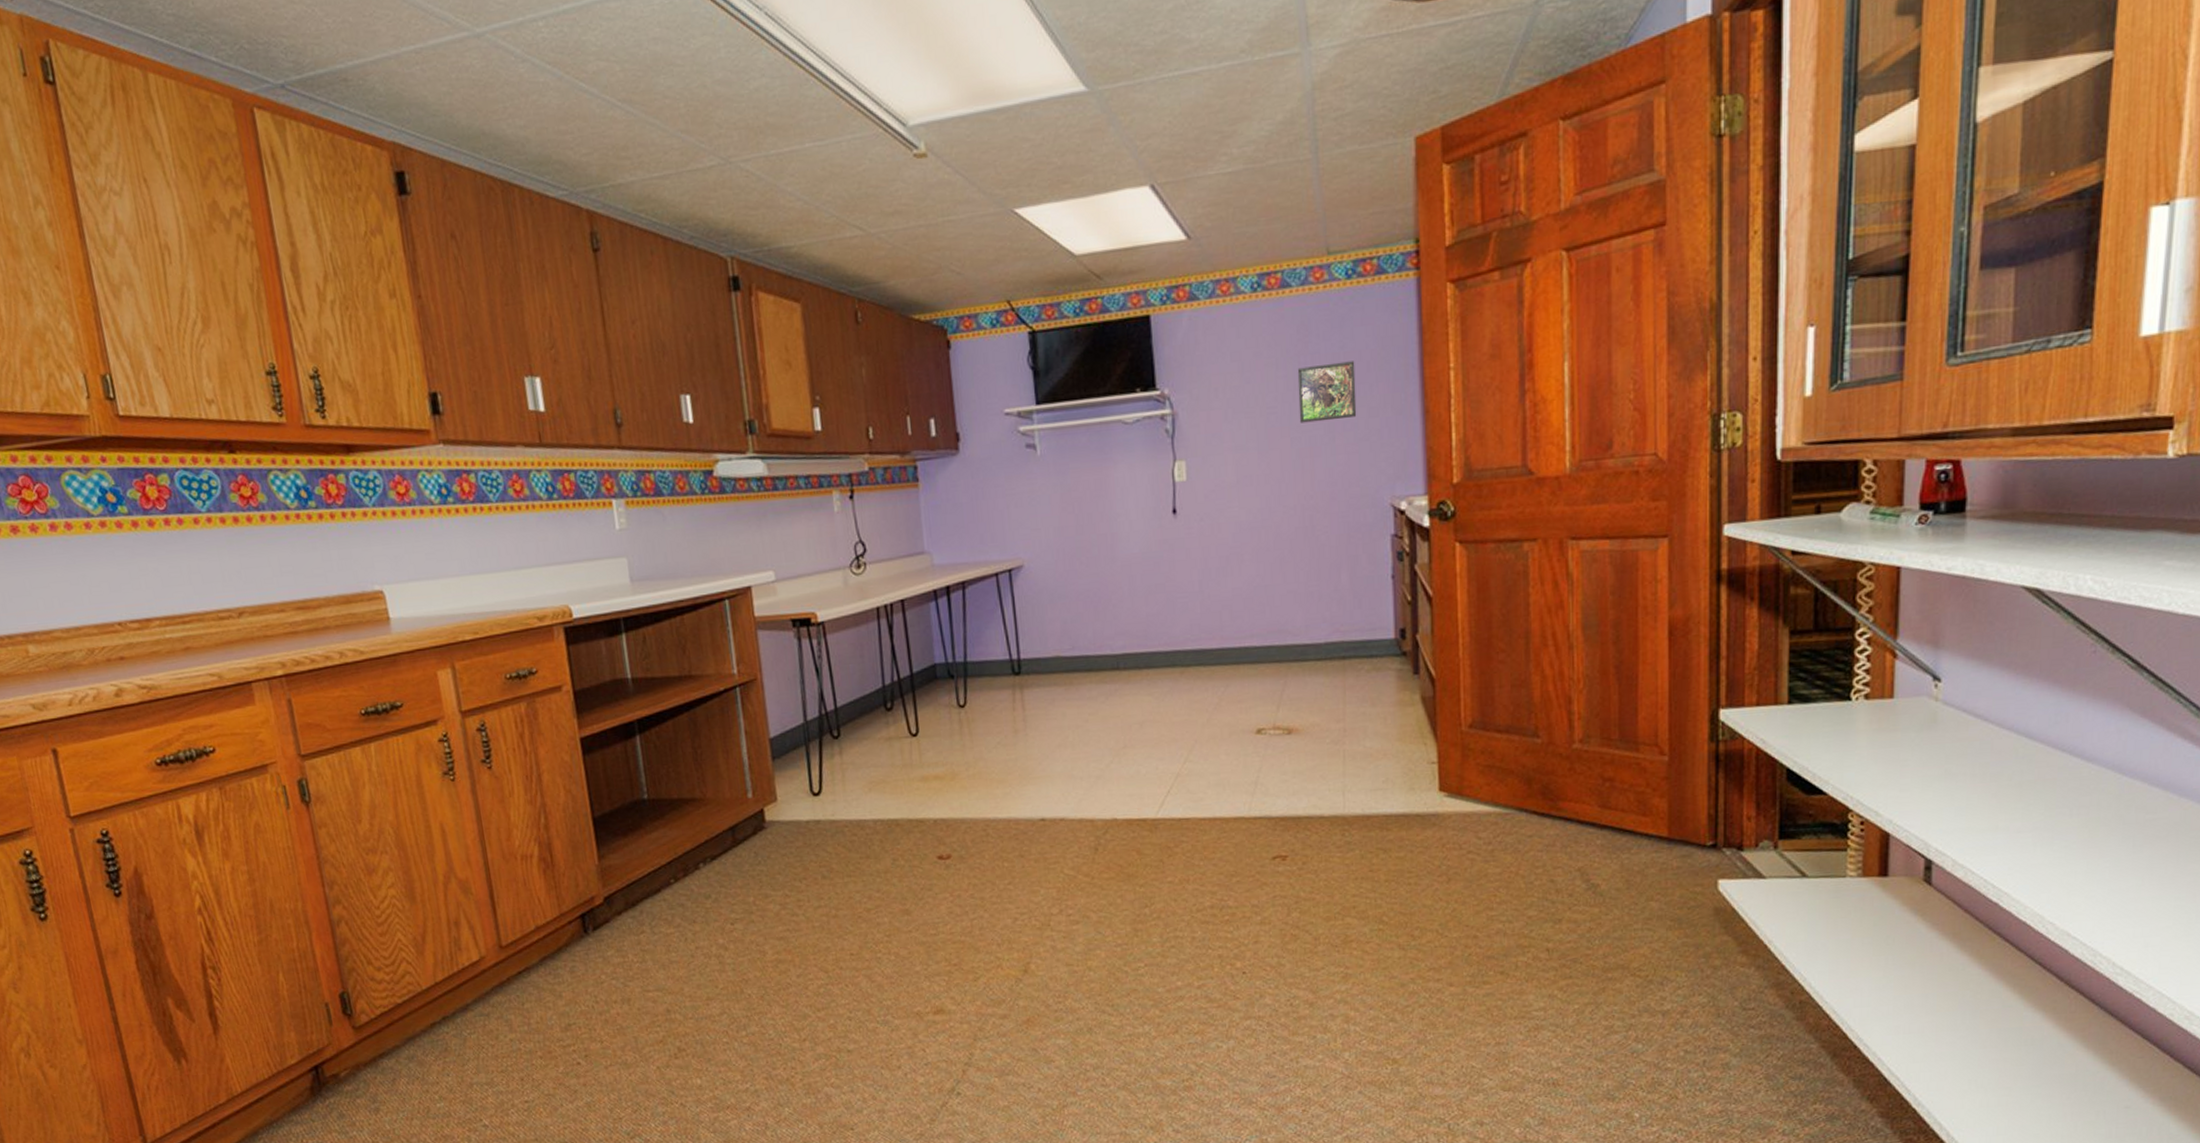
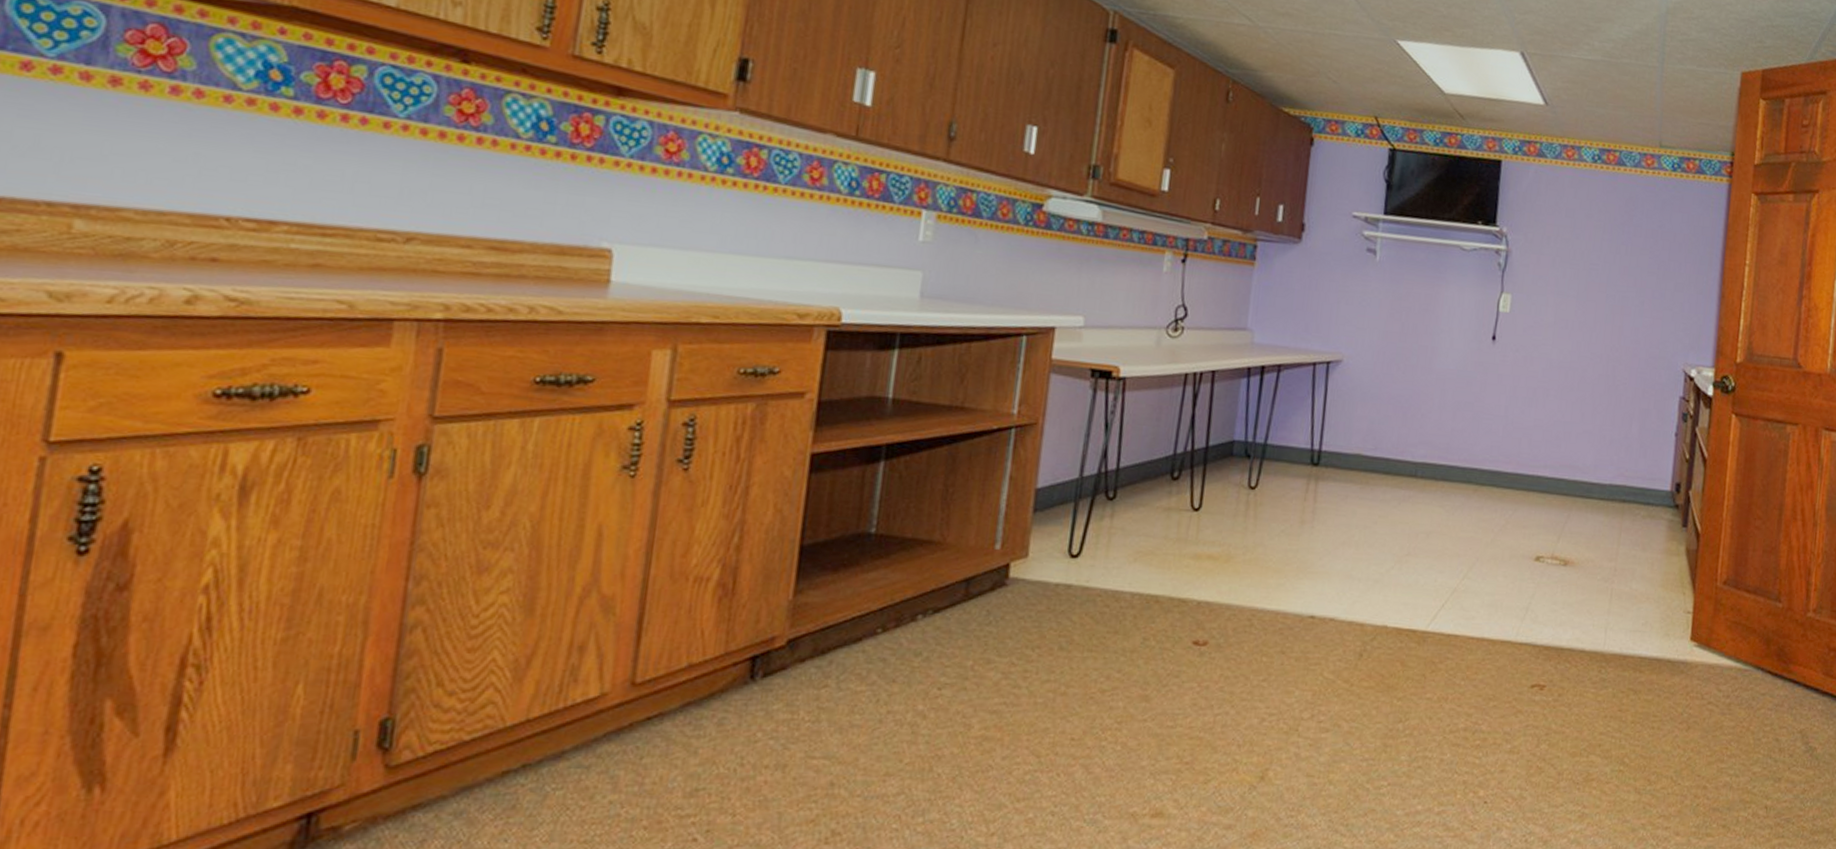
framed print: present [1297,361,1357,423] -> none [1616,235,1670,288]

